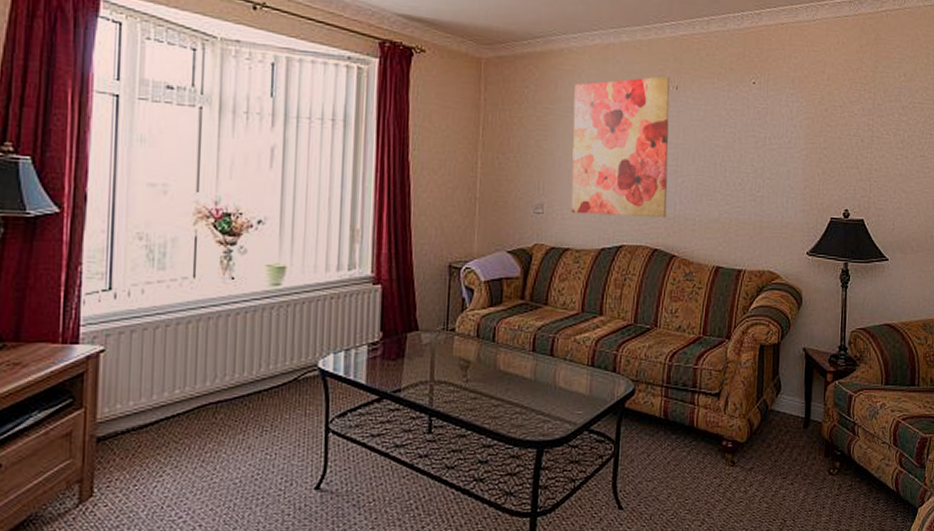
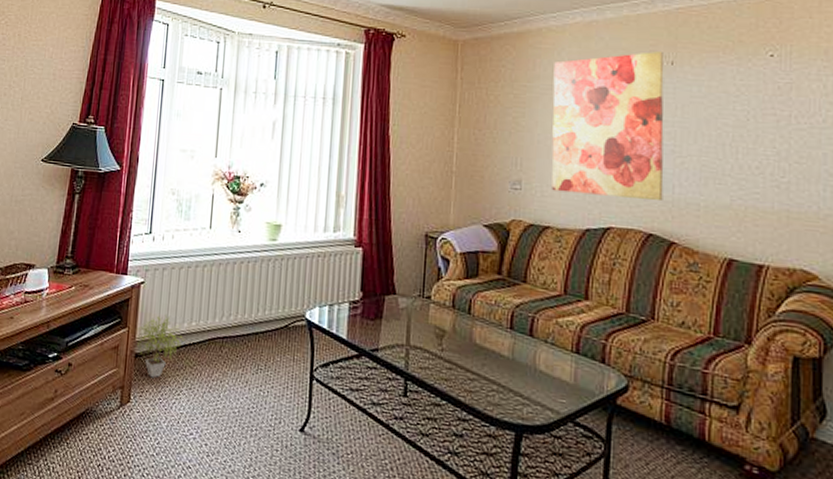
potted plant: none [96,384,165,463] -> present [136,314,184,378]

